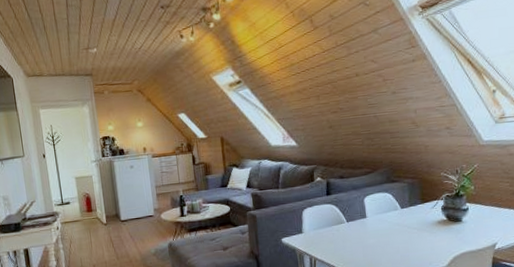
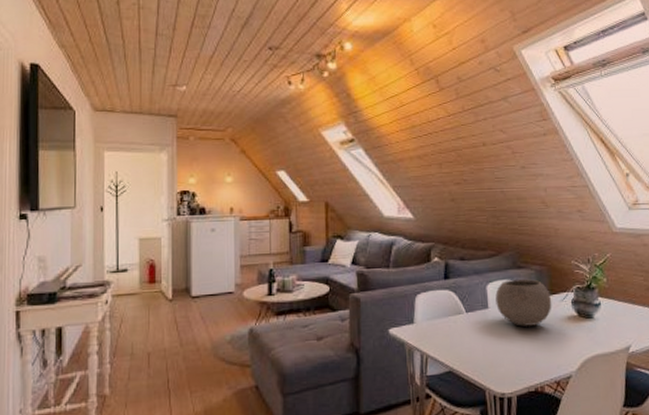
bowl: none [372,191,424,231] -> present [495,279,552,326]

